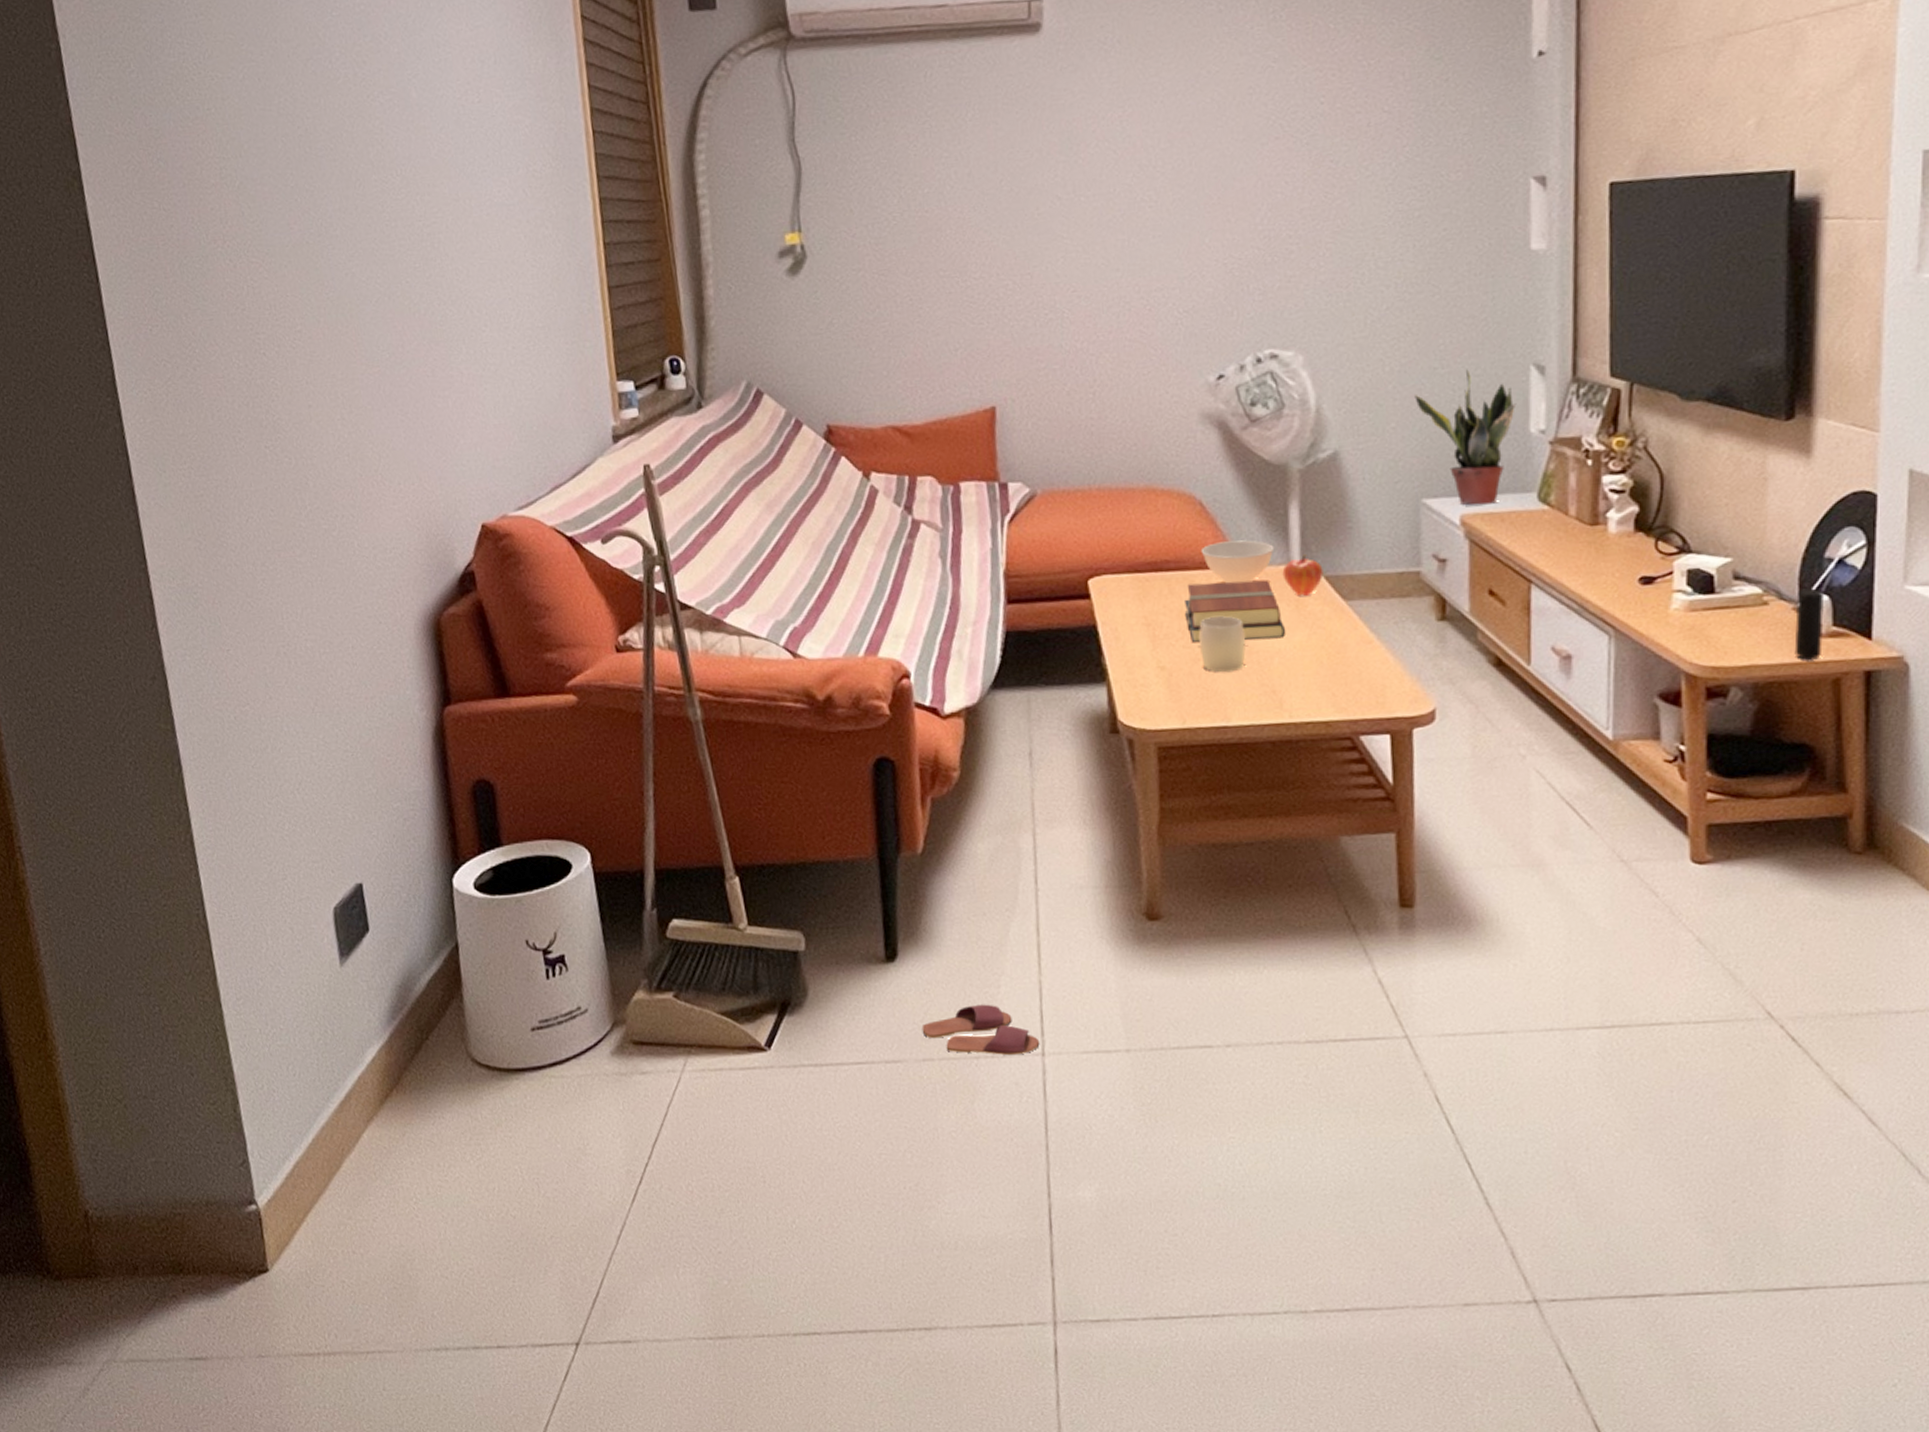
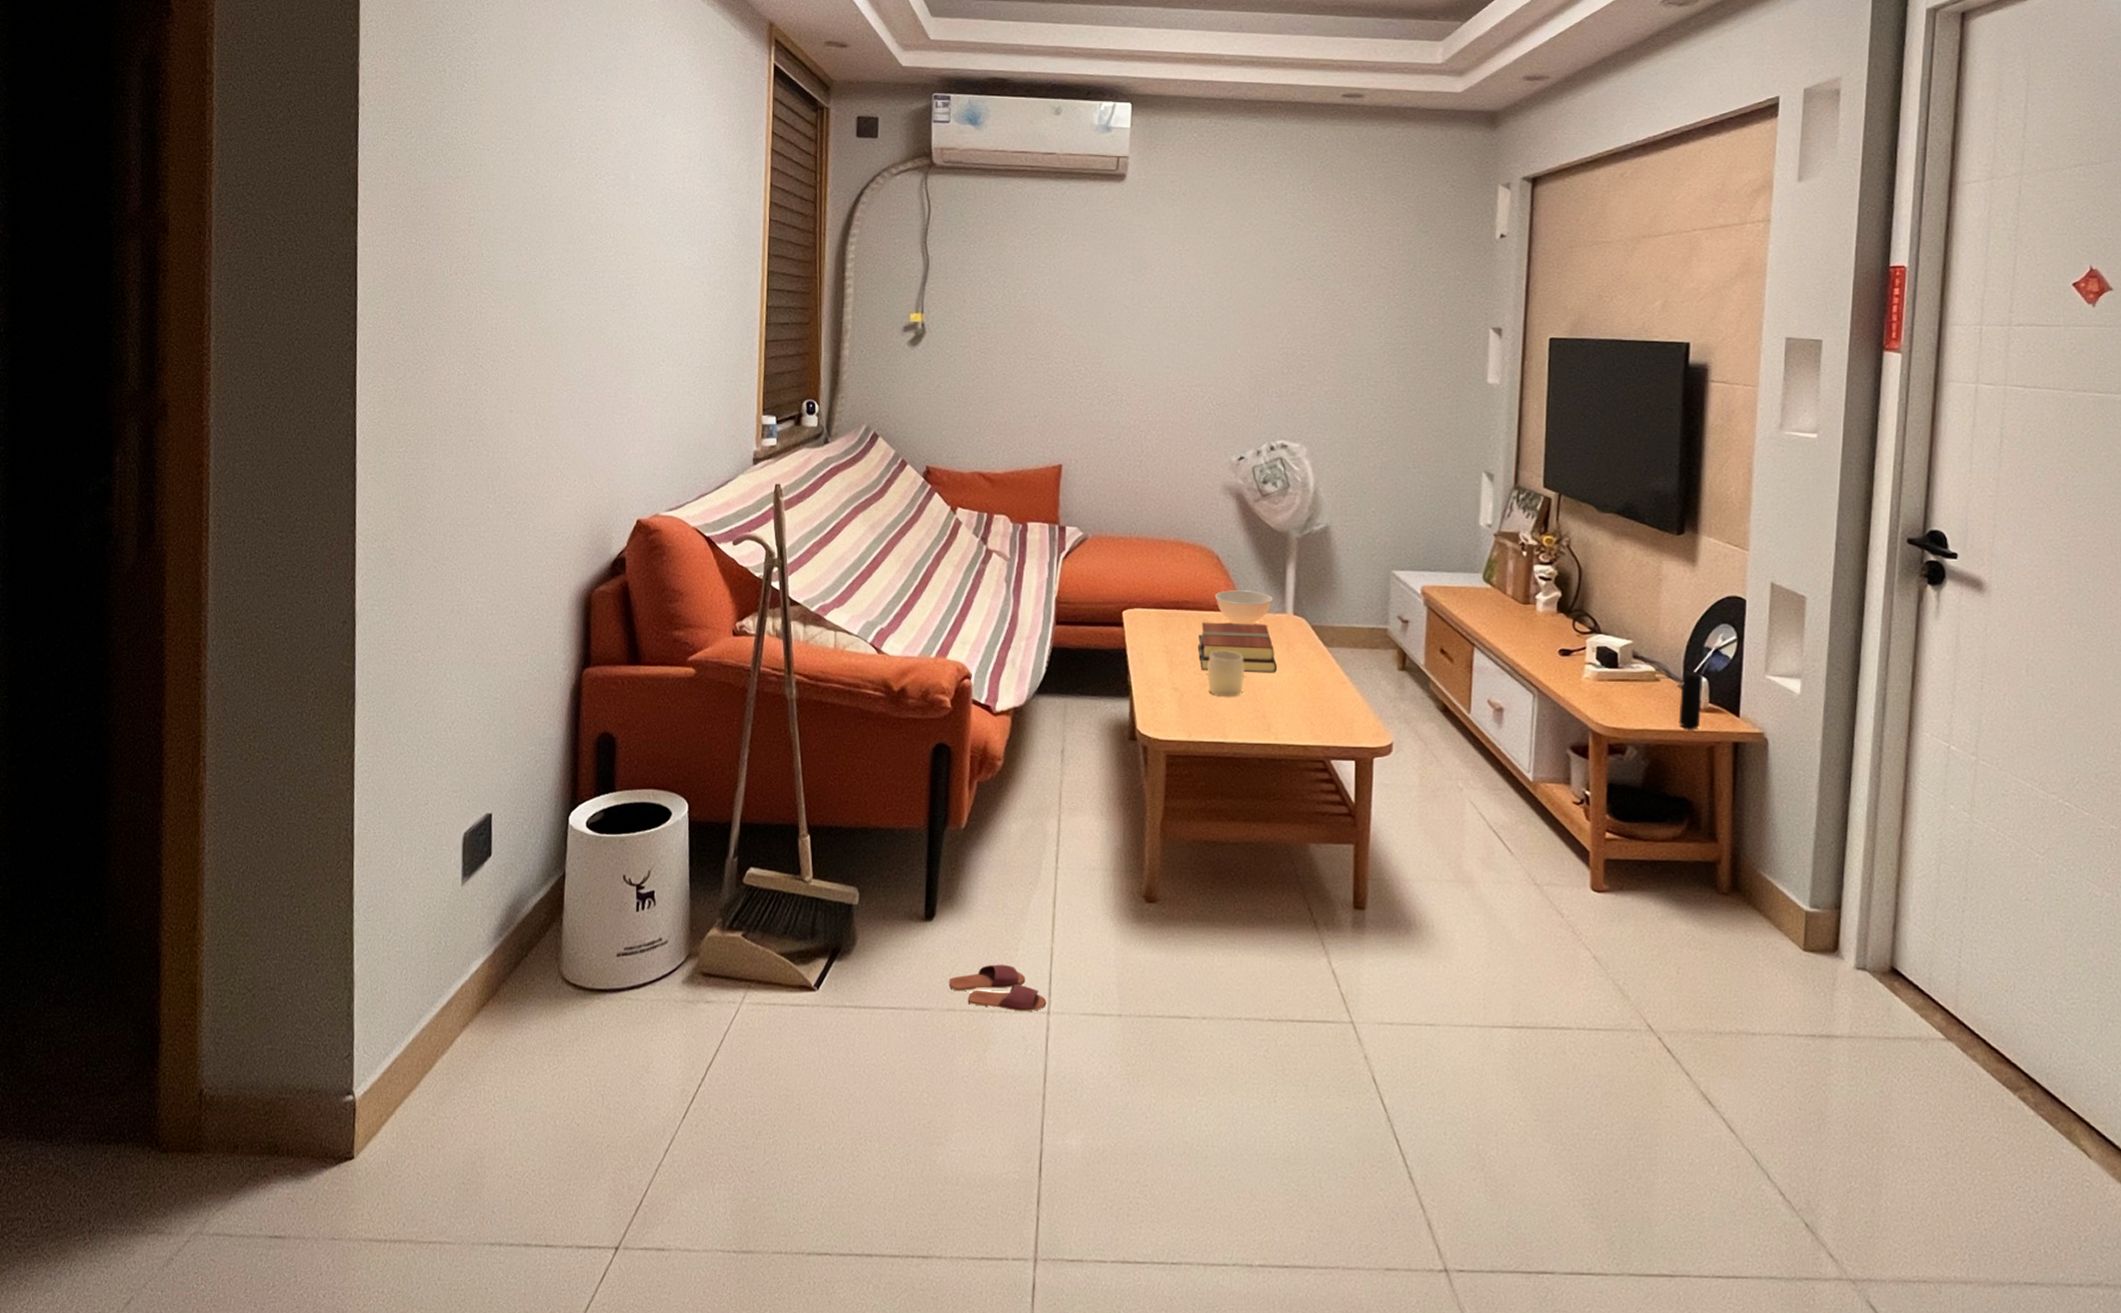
fruit: present [1282,554,1323,596] -> none [1278,606,1311,640]
potted plant: present [1414,369,1517,506] -> none [1391,471,1470,579]

